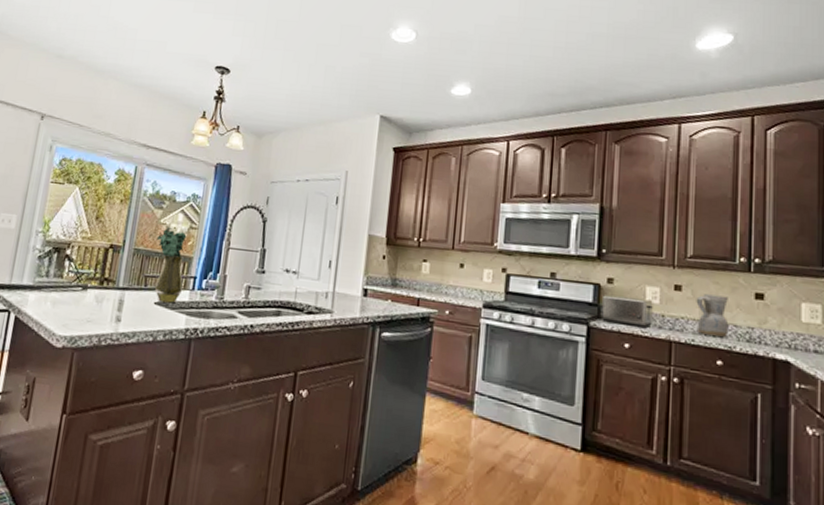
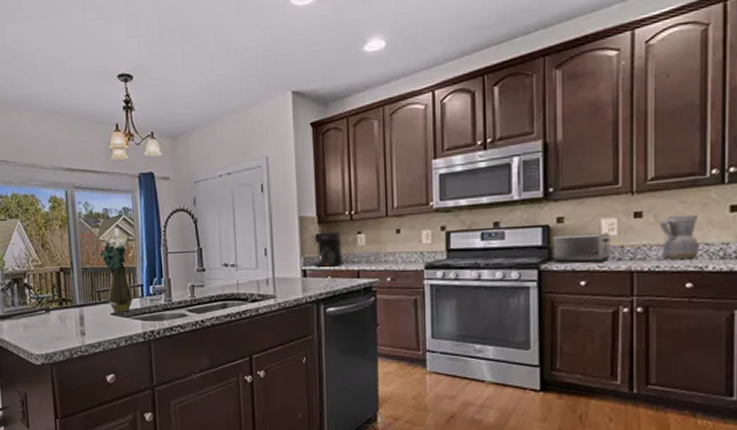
coffee maker: none [378,255,407,291] -> present [316,231,344,267]

